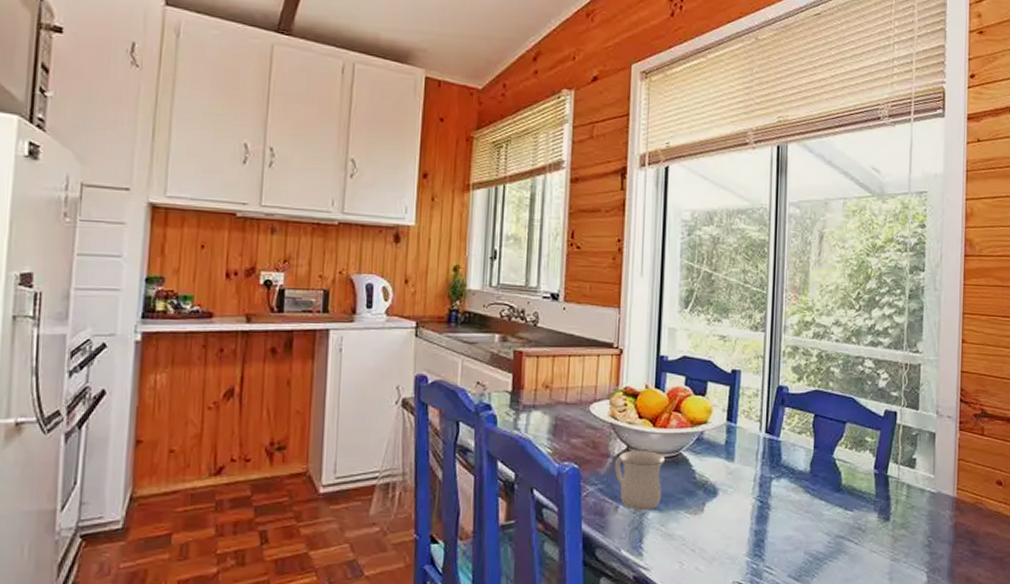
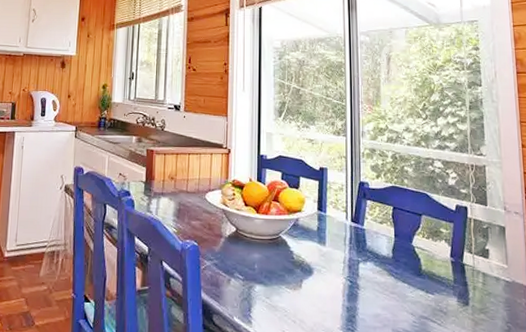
mug: present [614,450,665,511] -> none [226,232,267,284]

